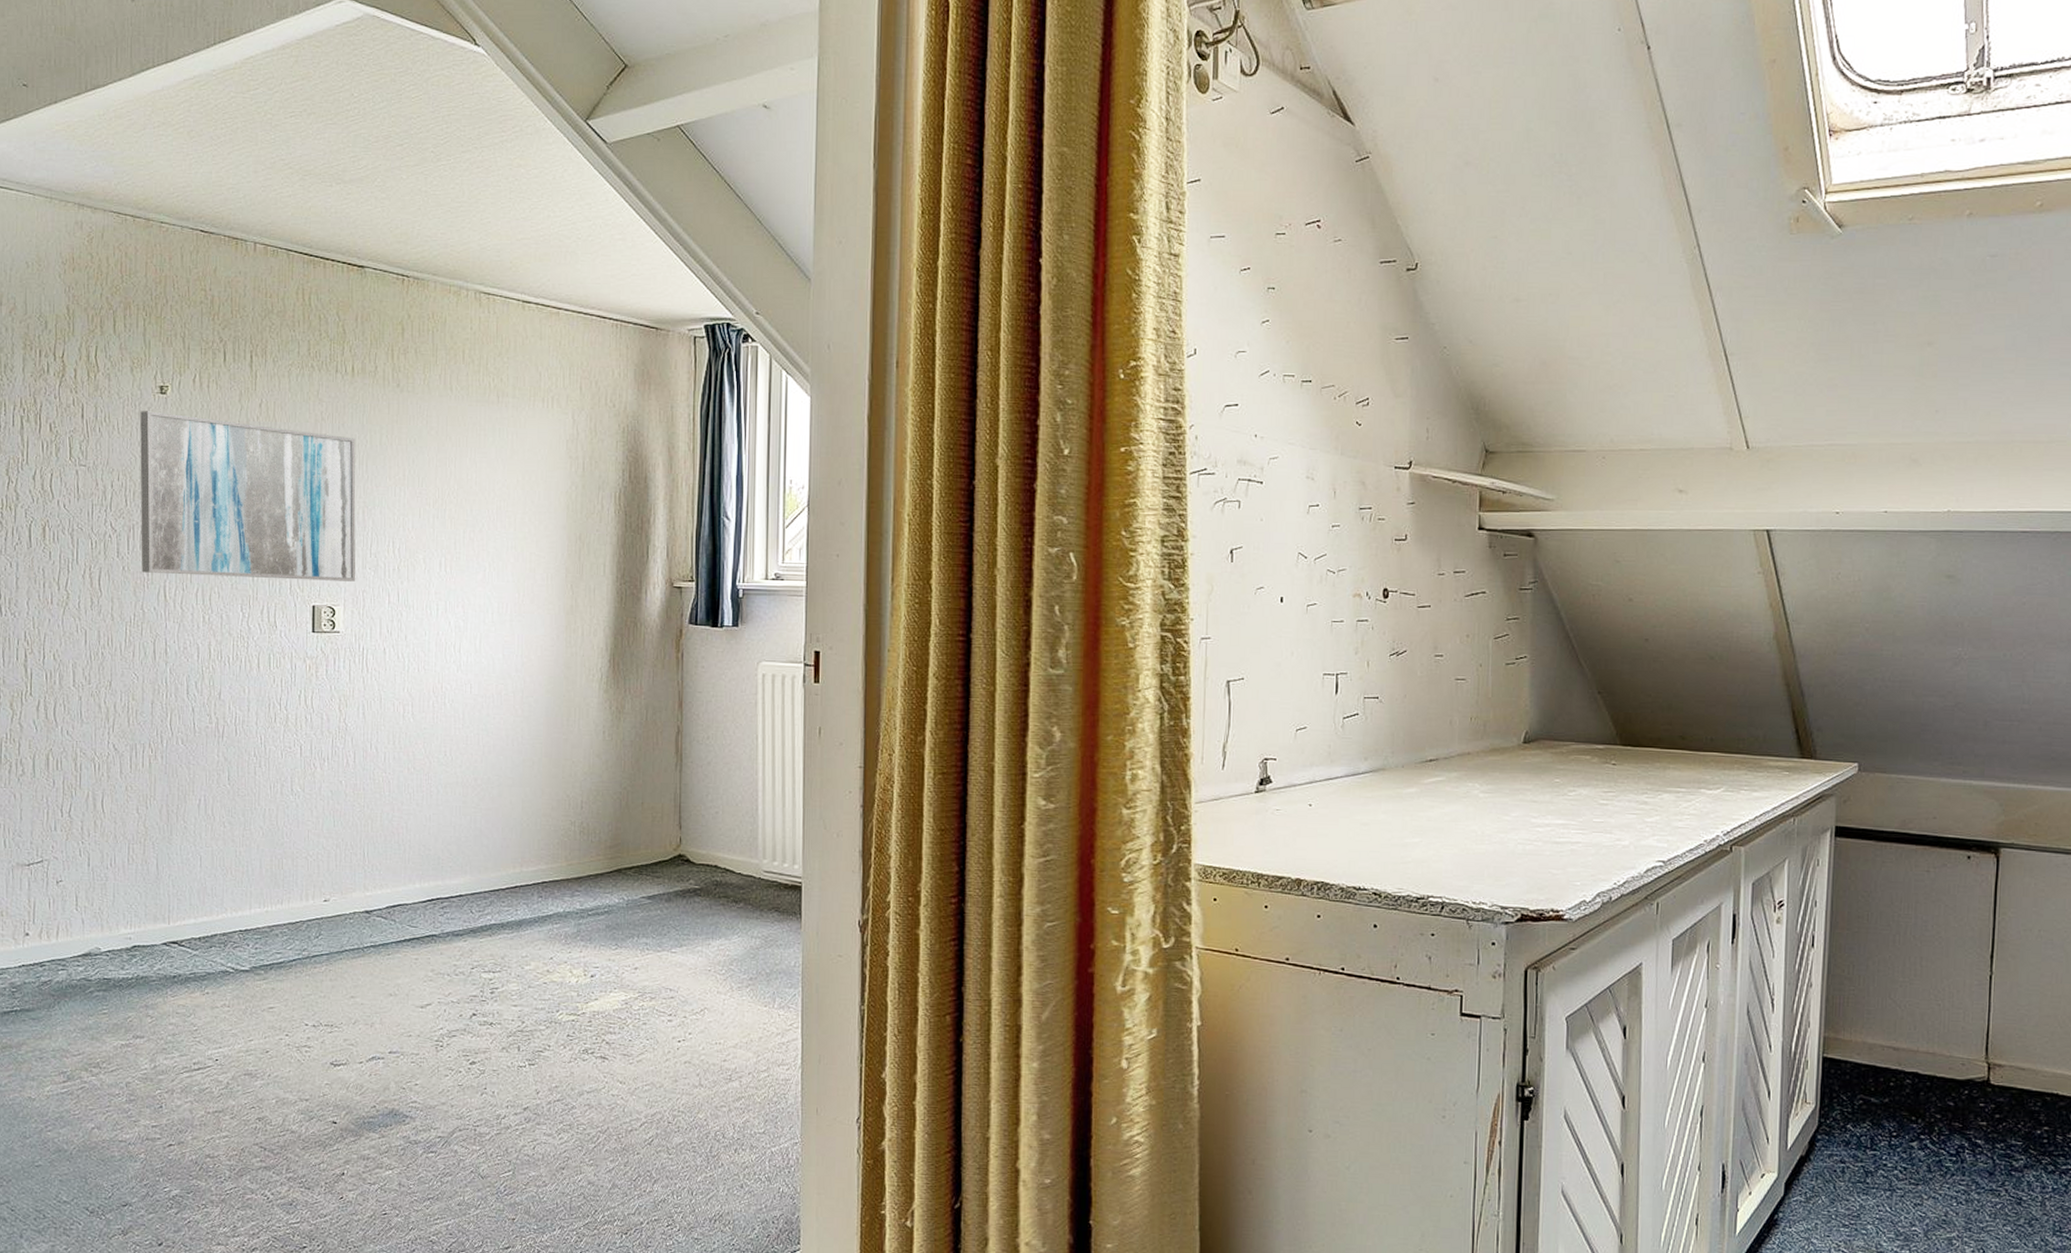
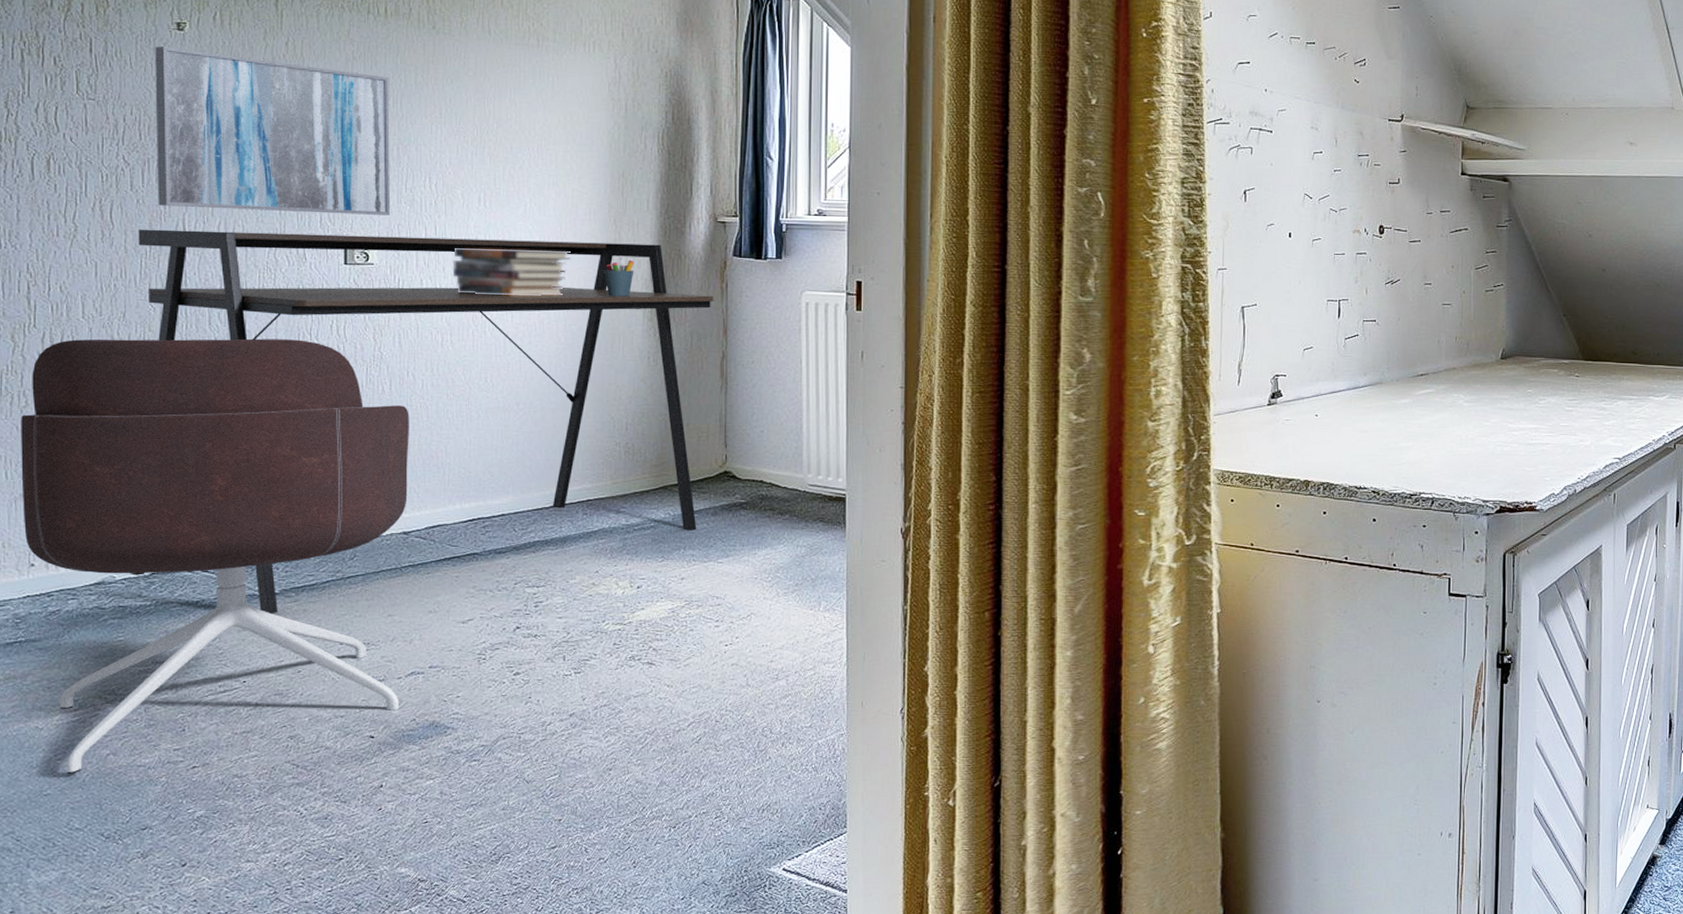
office chair: none [18,707,372,1146] -> present [21,338,409,774]
desk: none [114,596,670,992] -> present [130,229,715,614]
book stack: none [414,615,528,666] -> present [452,248,571,296]
pen holder: none [560,624,591,667] -> present [604,257,635,297]

